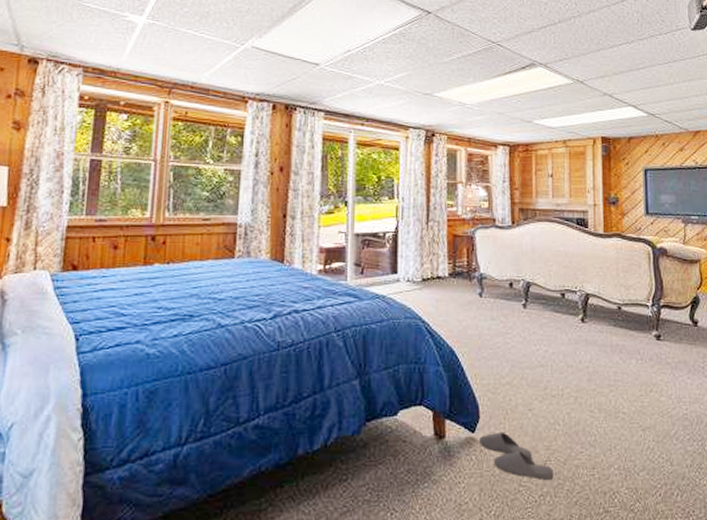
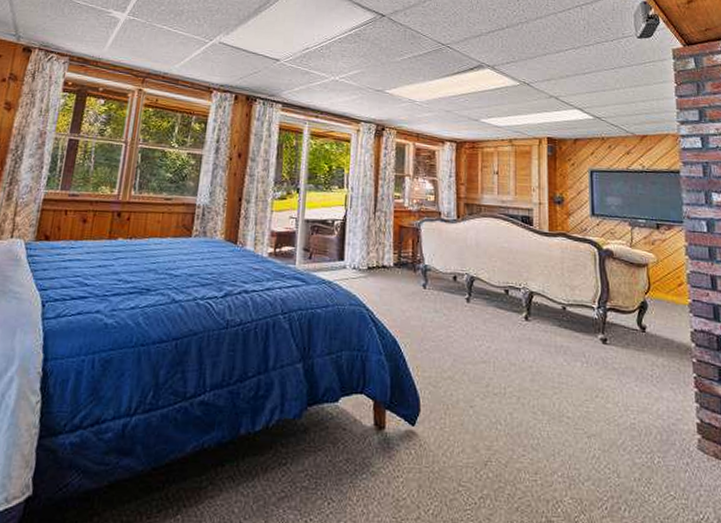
slippers: present [480,431,554,480] -> none [419,427,495,482]

